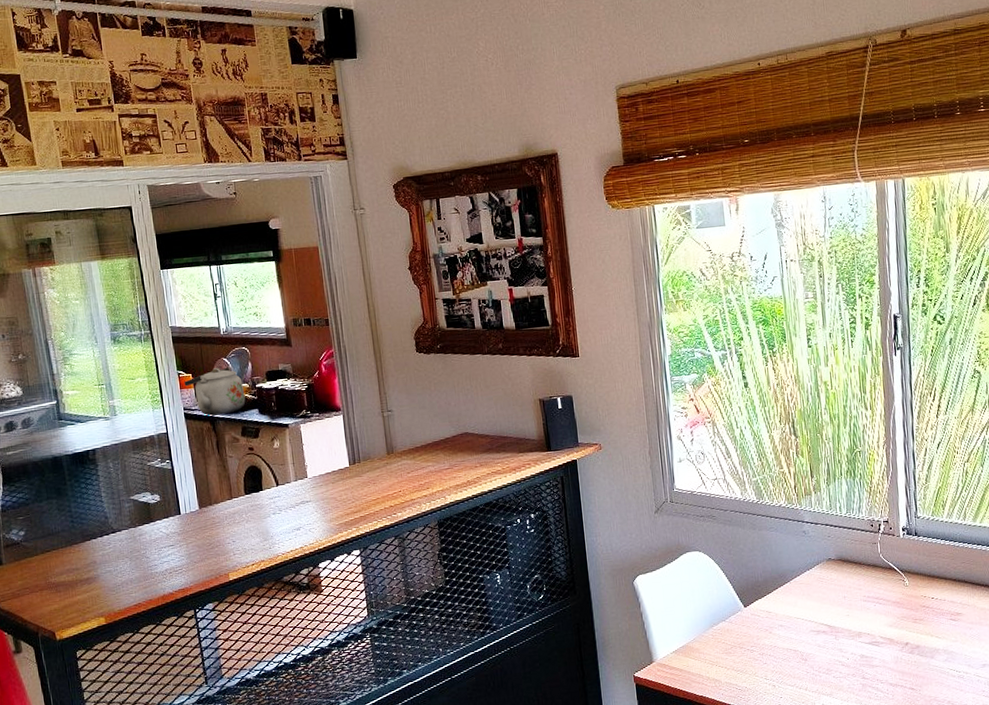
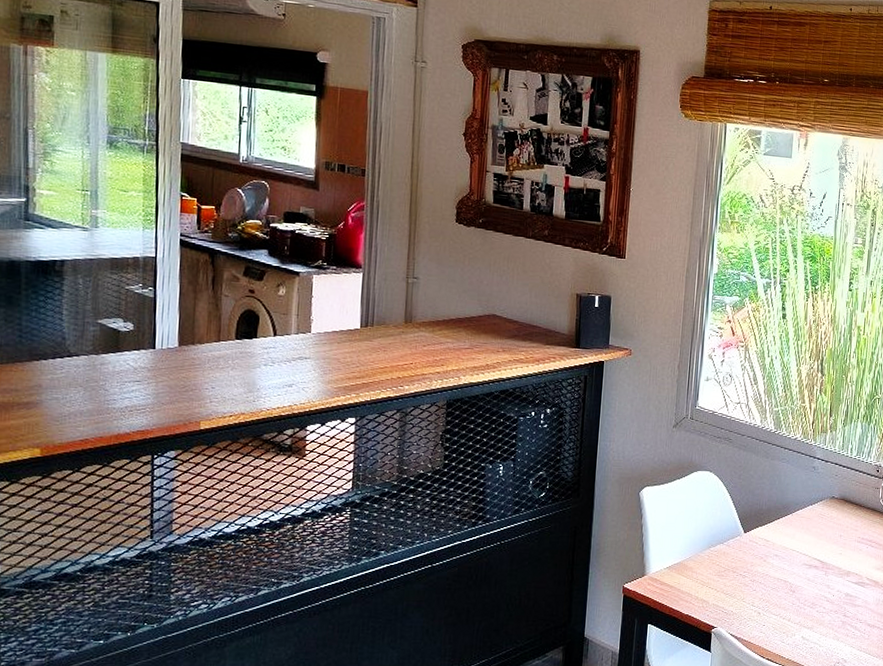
kettle: present [184,367,246,416] -> none [186,197,256,250]

